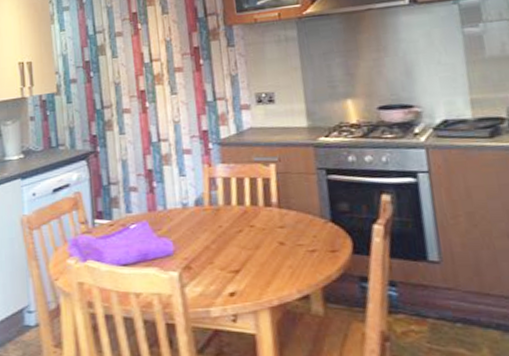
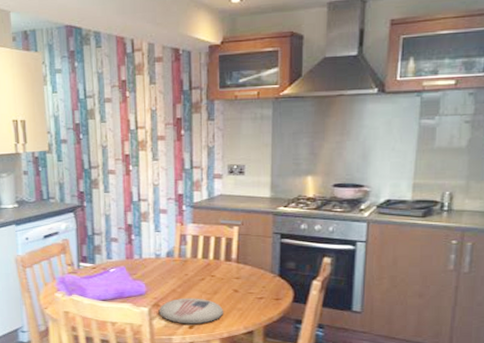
plate: none [191,255,271,291] -> present [158,298,224,325]

